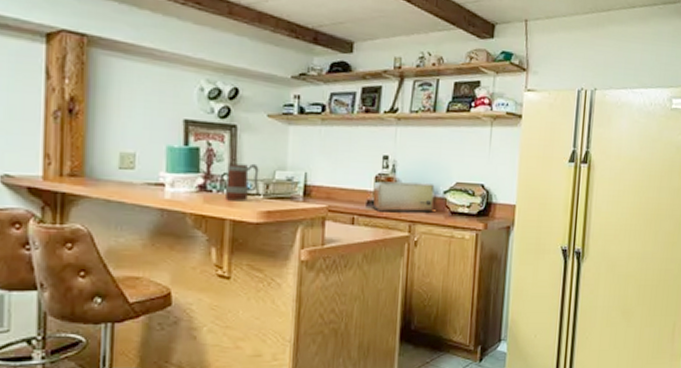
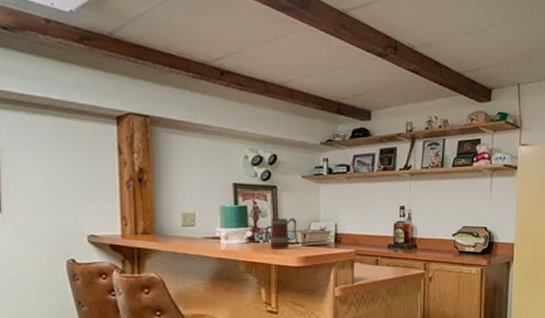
toaster: present [373,181,435,214] -> none [393,227,445,255]

